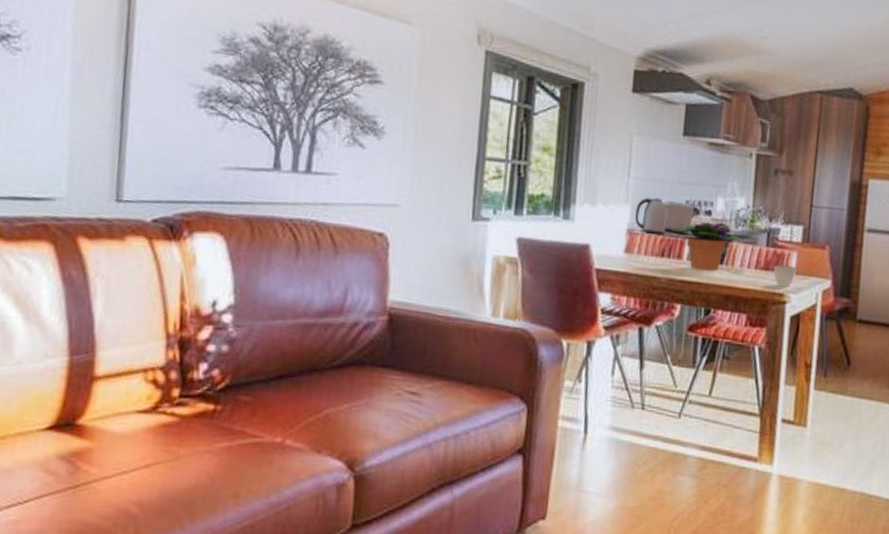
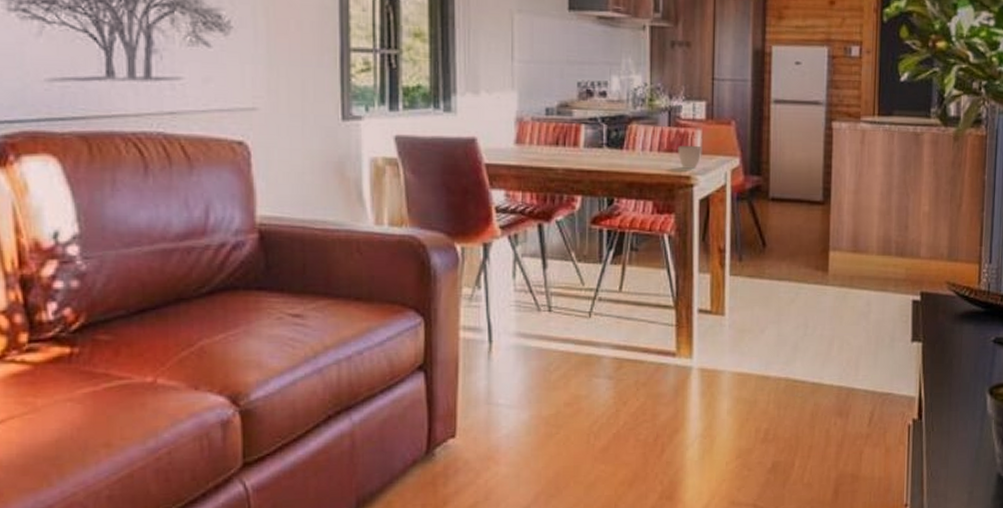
kettle: present [635,197,669,235] -> none [523,81,559,121]
toaster: present [663,199,694,235] -> none [553,83,586,120]
potted flower: present [672,222,744,272] -> none [565,103,643,157]

